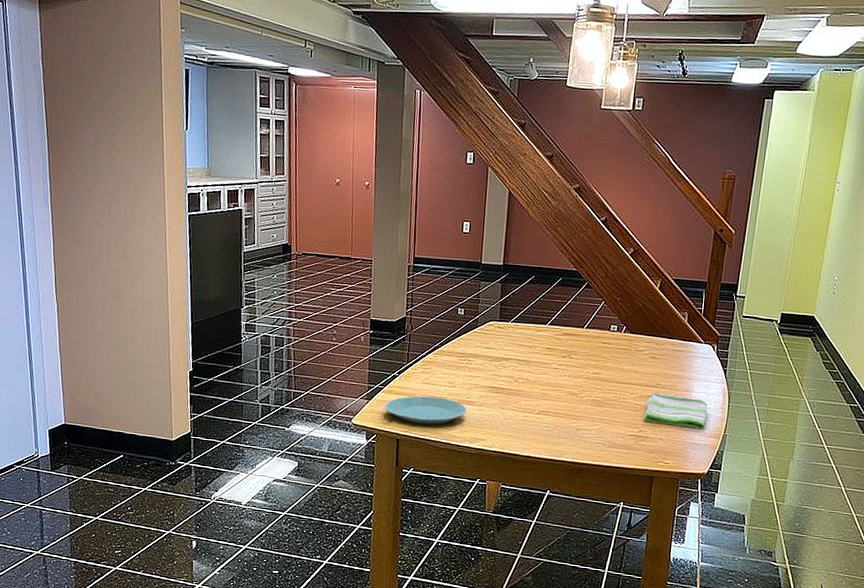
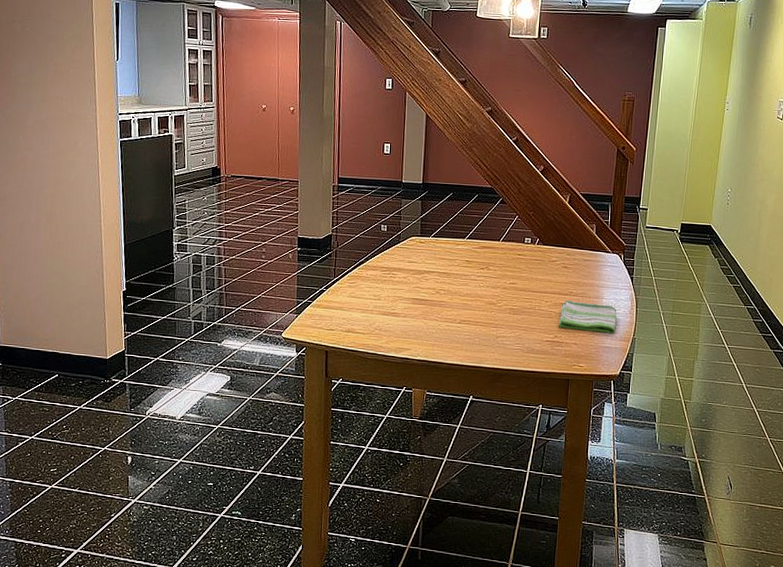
plate: present [385,396,468,425] -> none [313,309,393,336]

